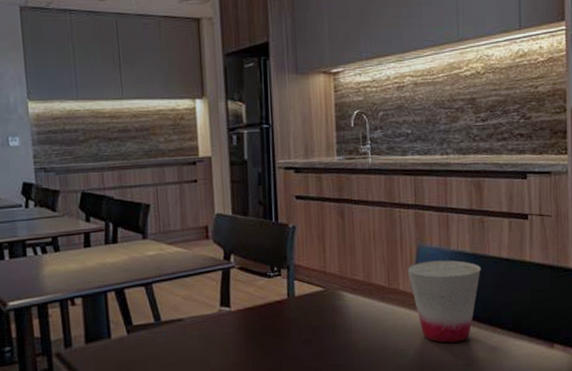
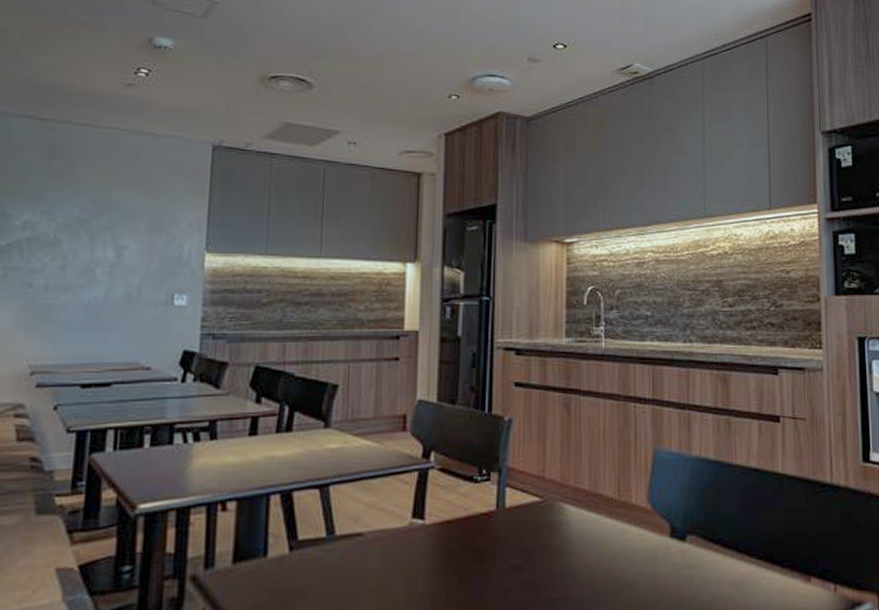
cup: present [407,260,481,343] -> none [641,468,727,573]

